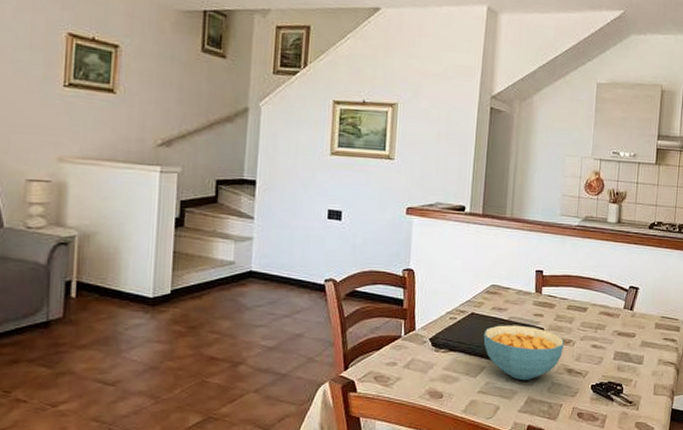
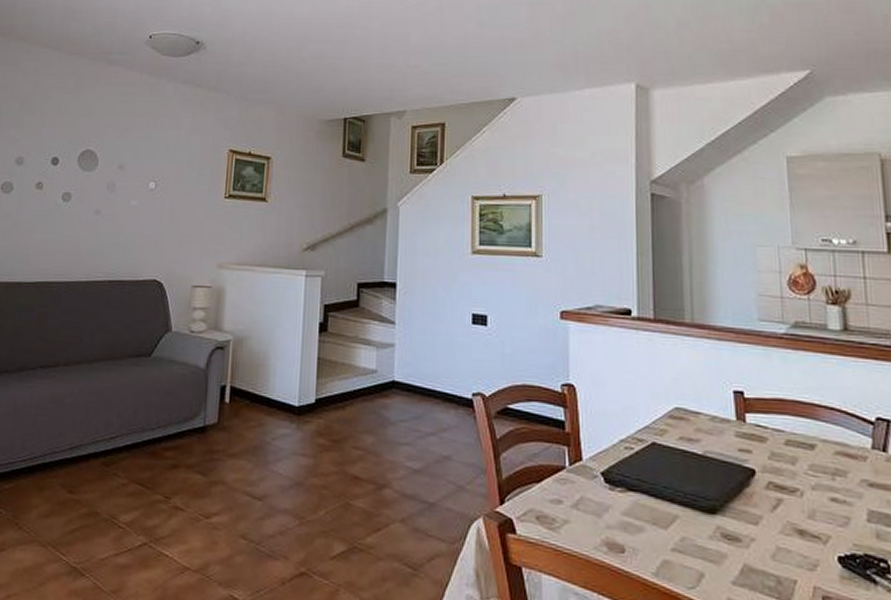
cereal bowl: present [483,325,565,380] -> none [671,460,789,540]

